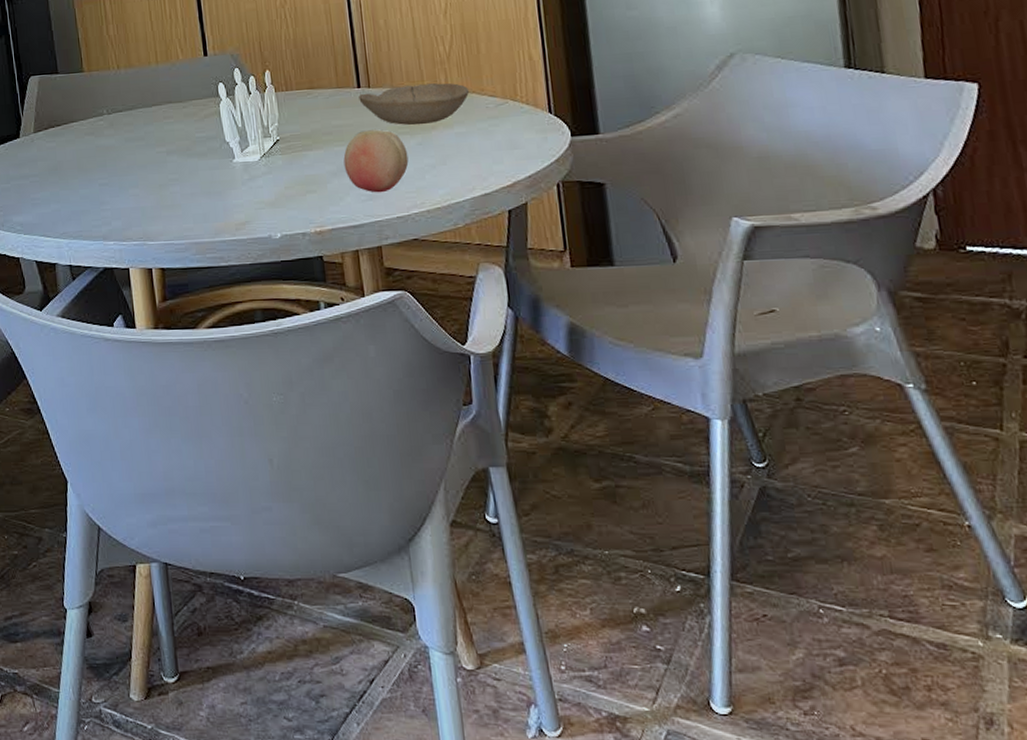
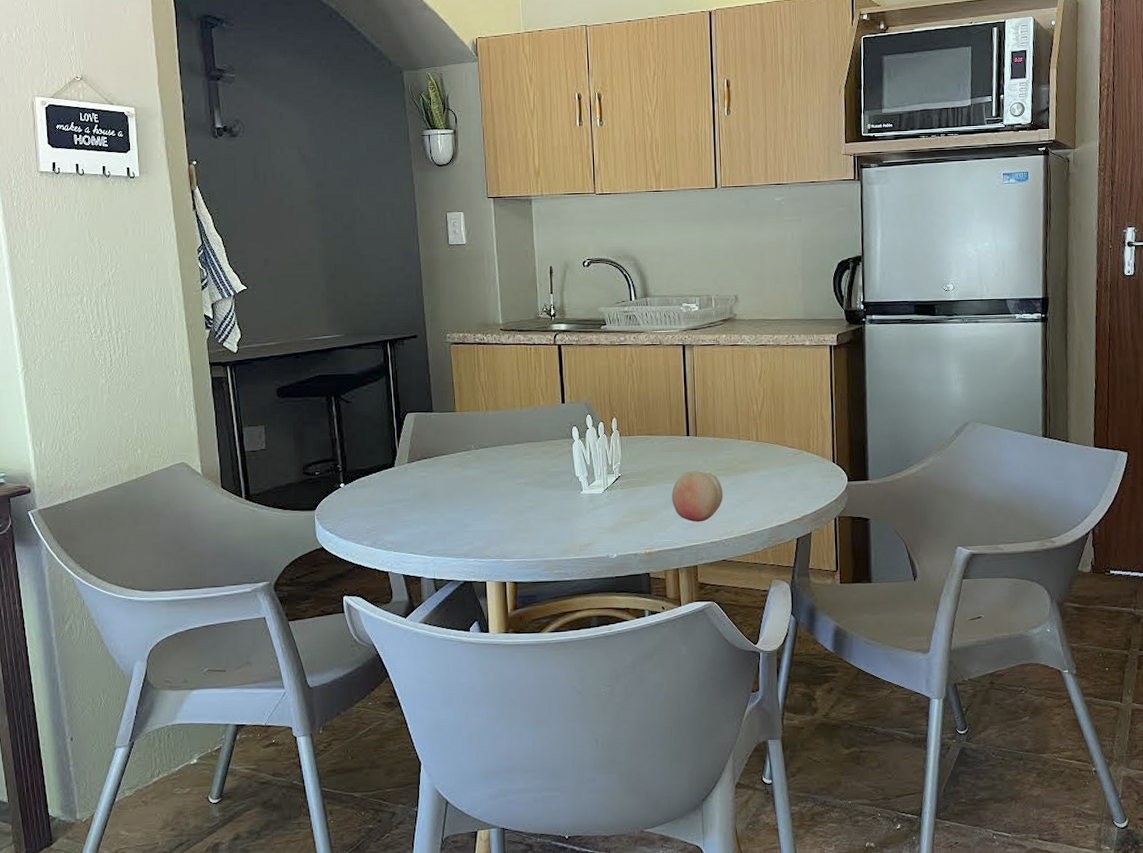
bowl: present [359,83,470,126] -> none [687,435,774,469]

